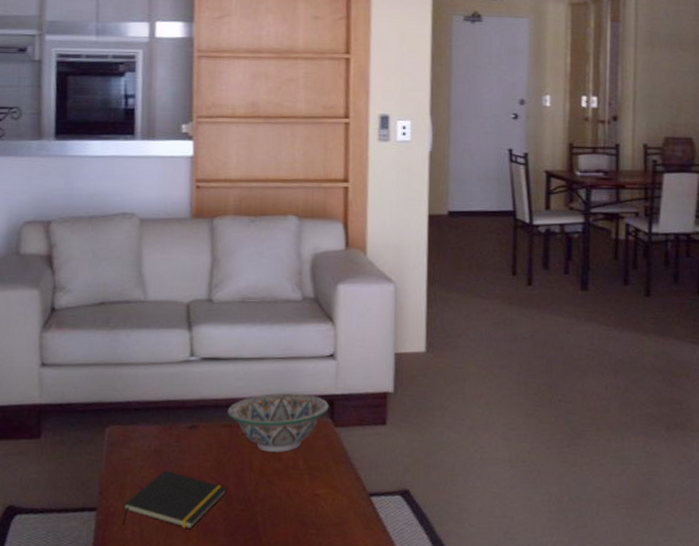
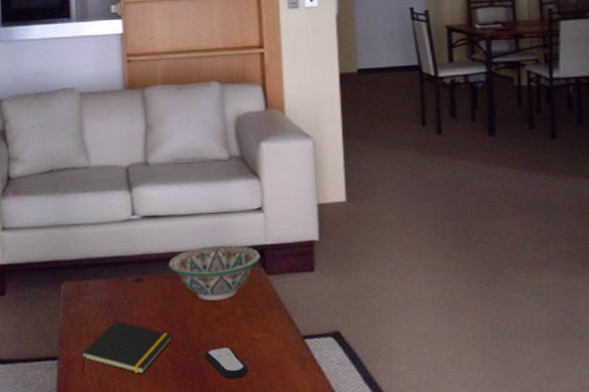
remote control: none [261,502,308,537] -> present [204,346,249,379]

